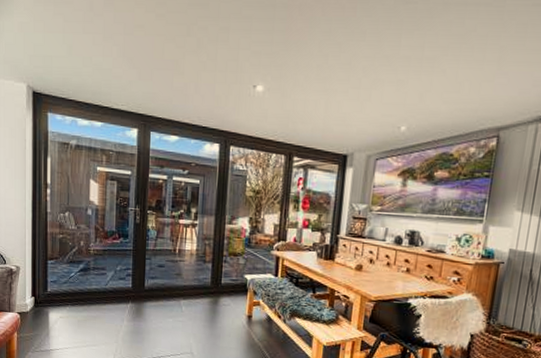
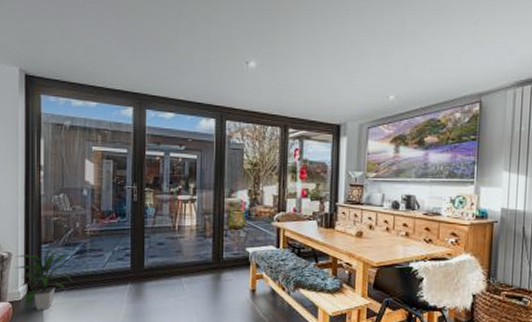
indoor plant: none [22,263,77,323] -> present [15,247,73,310]

